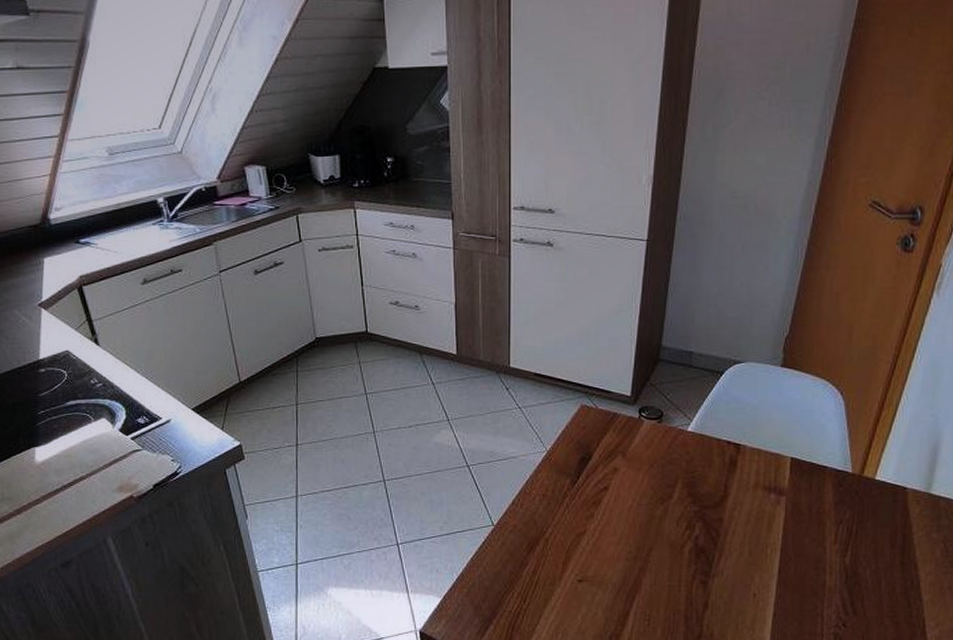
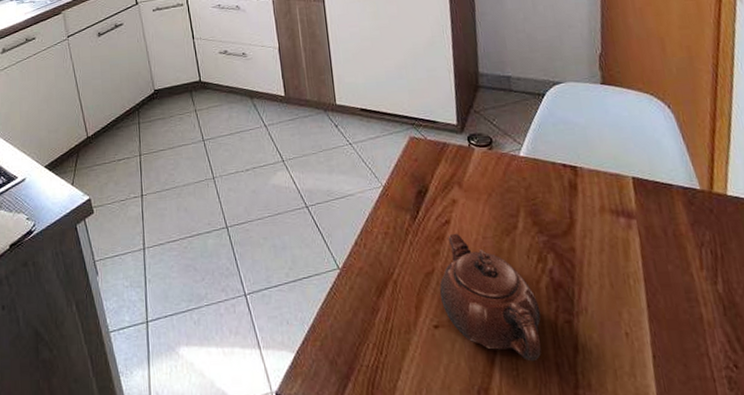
teapot: none [589,499,680,614] -> present [440,233,542,362]

